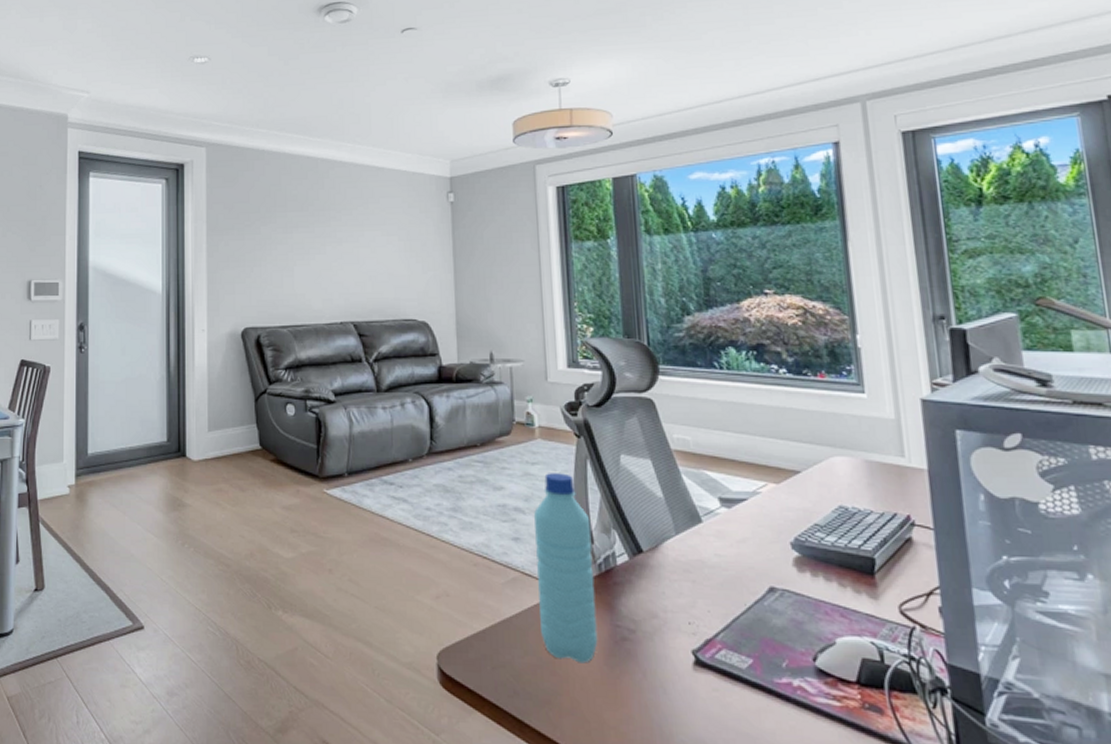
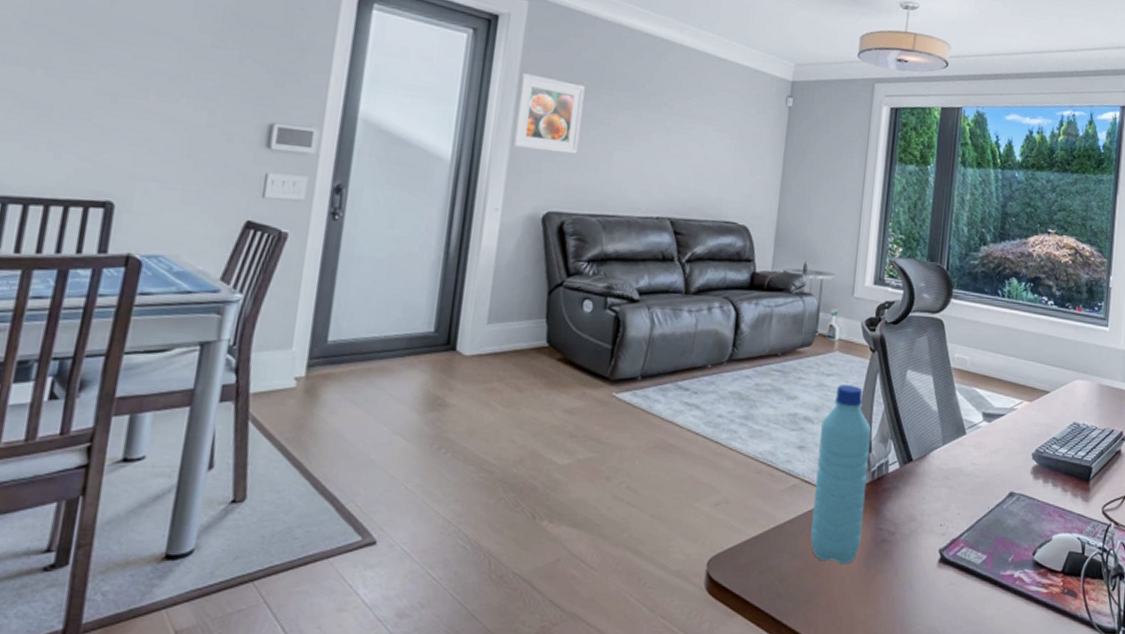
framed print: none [208,209,263,275] -> present [512,73,585,154]

